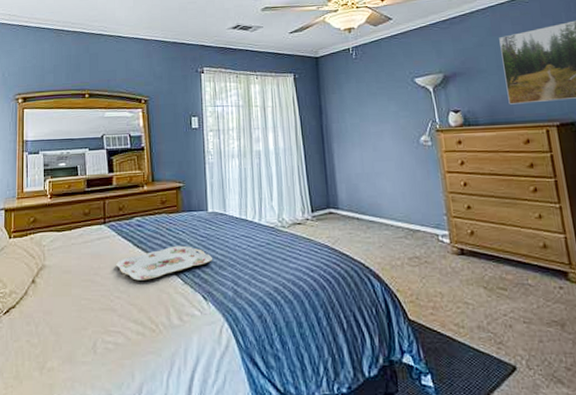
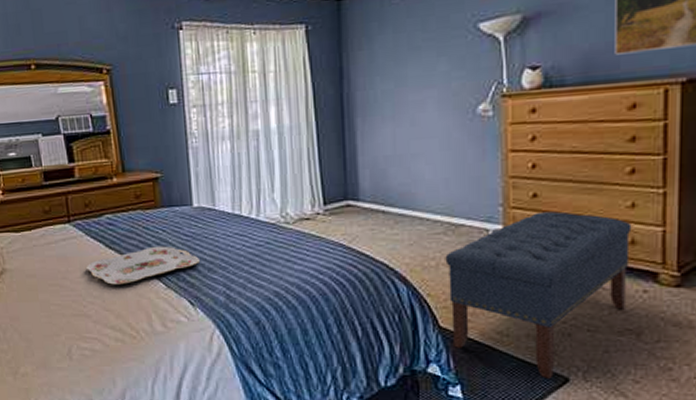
bench: none [407,220,549,367] -> present [445,211,632,379]

